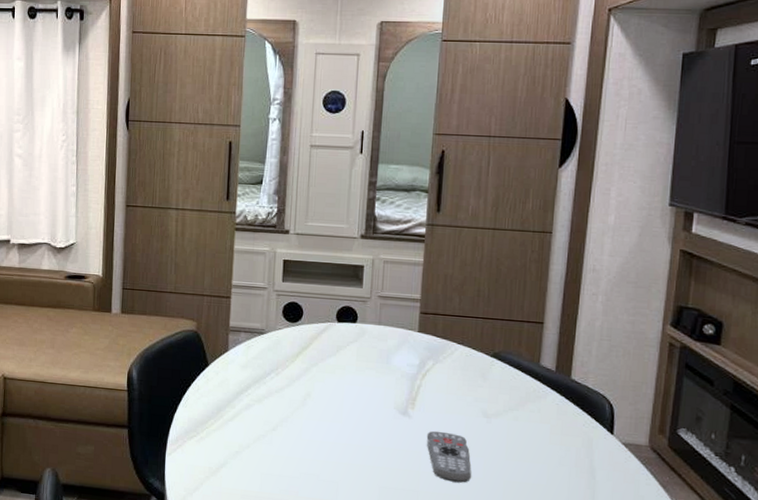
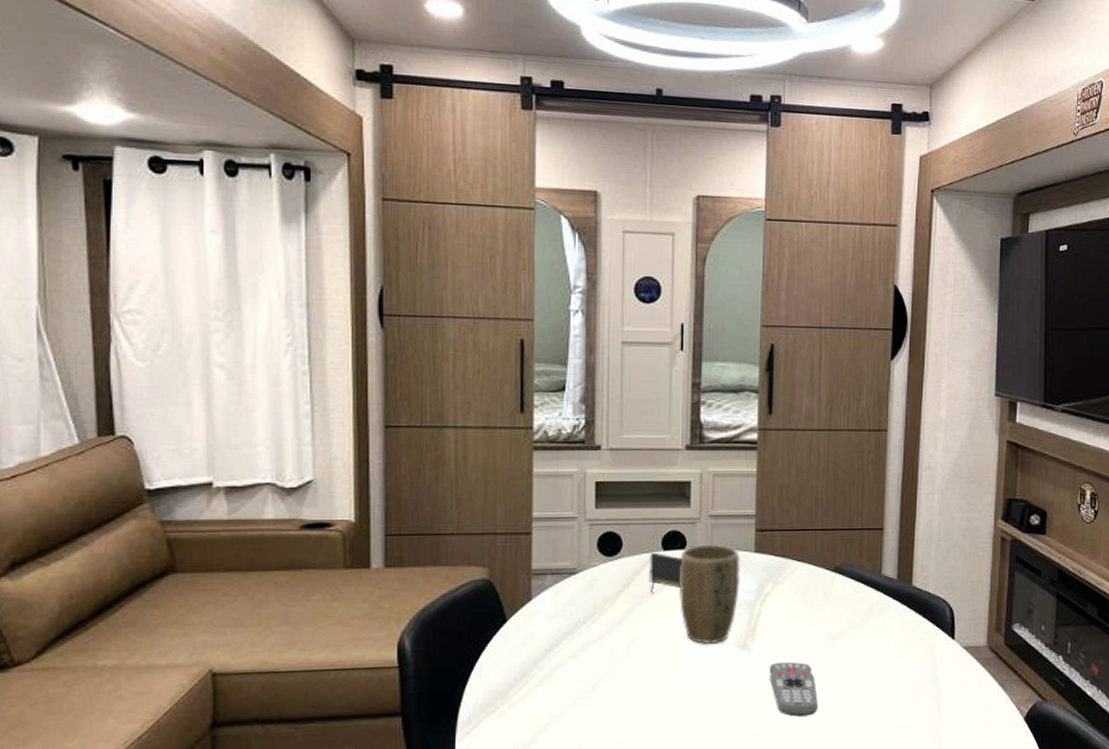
notepad: none [324,322,353,359] -> present [649,552,682,595]
plant pot: none [349,320,405,407] -> present [679,545,741,644]

